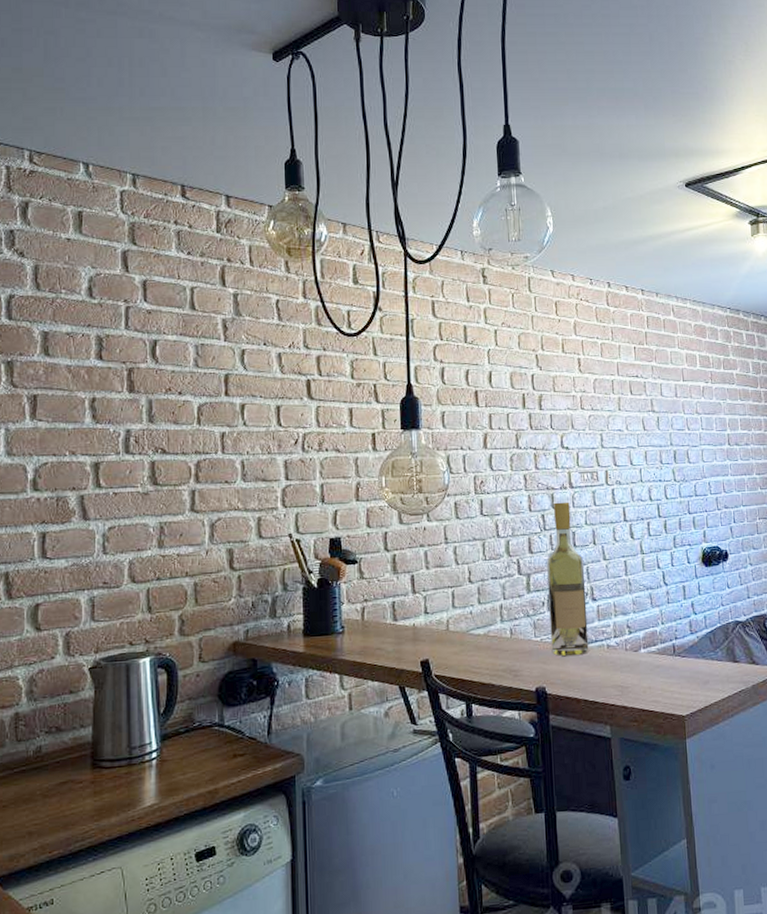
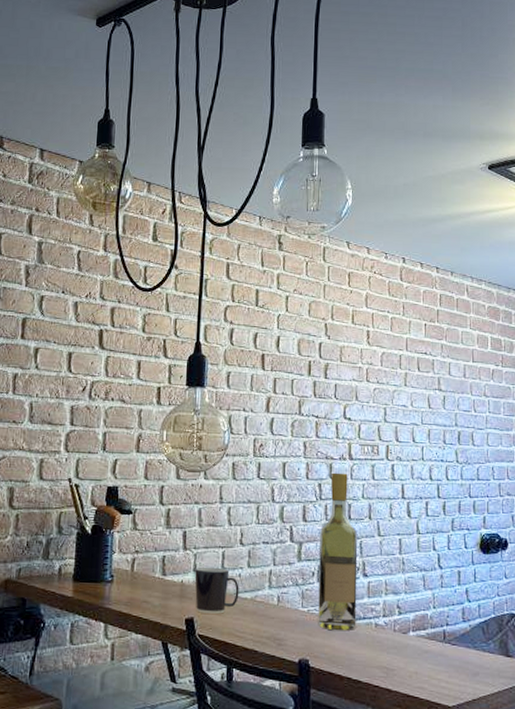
mug: none [426,607,472,655] -> present [194,567,239,615]

